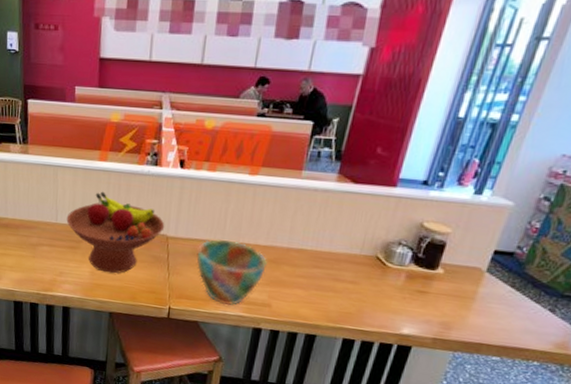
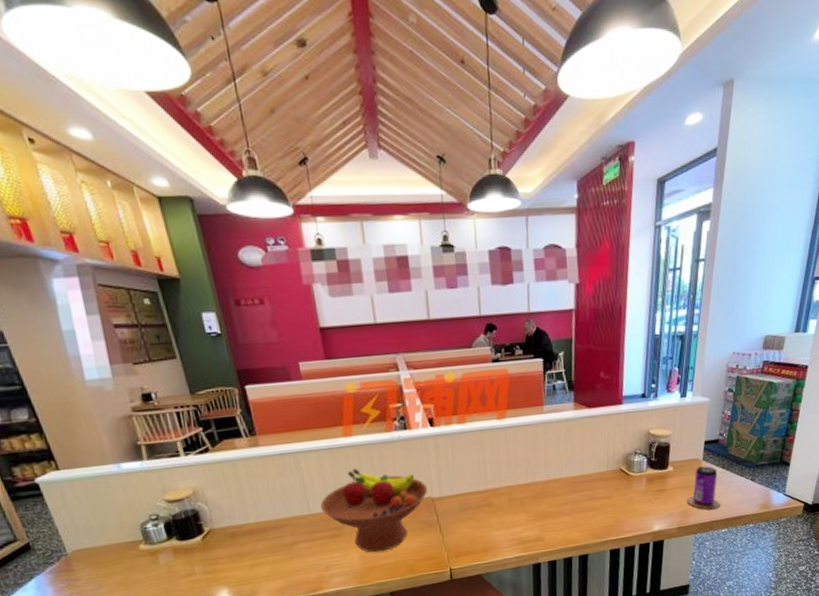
cup: present [196,238,267,306] -> none [465,486,532,551]
beverage can: none [452,277,504,331] -> present [686,466,720,510]

